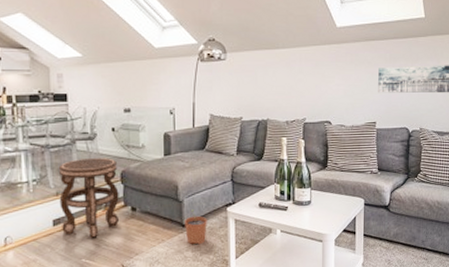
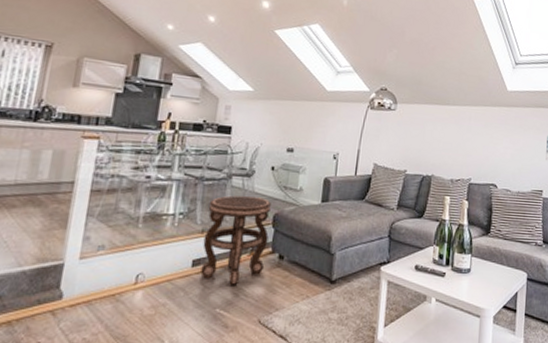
plant pot: present [185,209,207,245] -> none [333,264,358,306]

